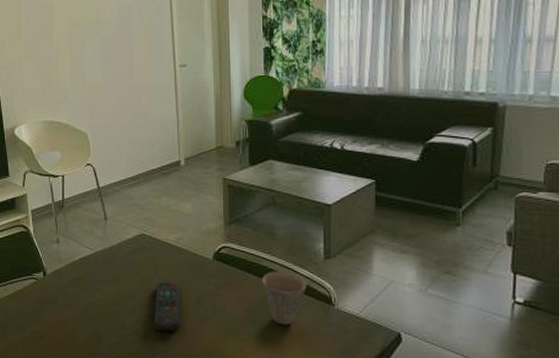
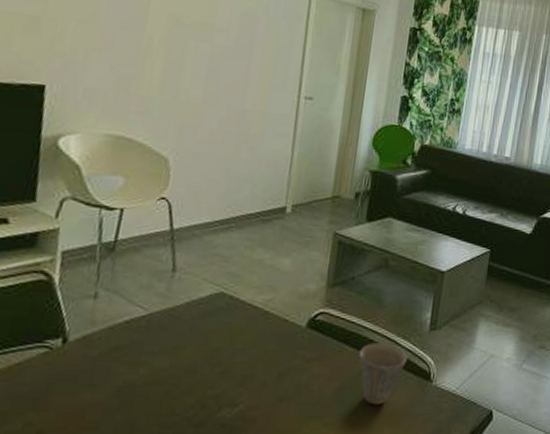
remote control: present [153,281,180,332] -> none [214,353,259,418]

